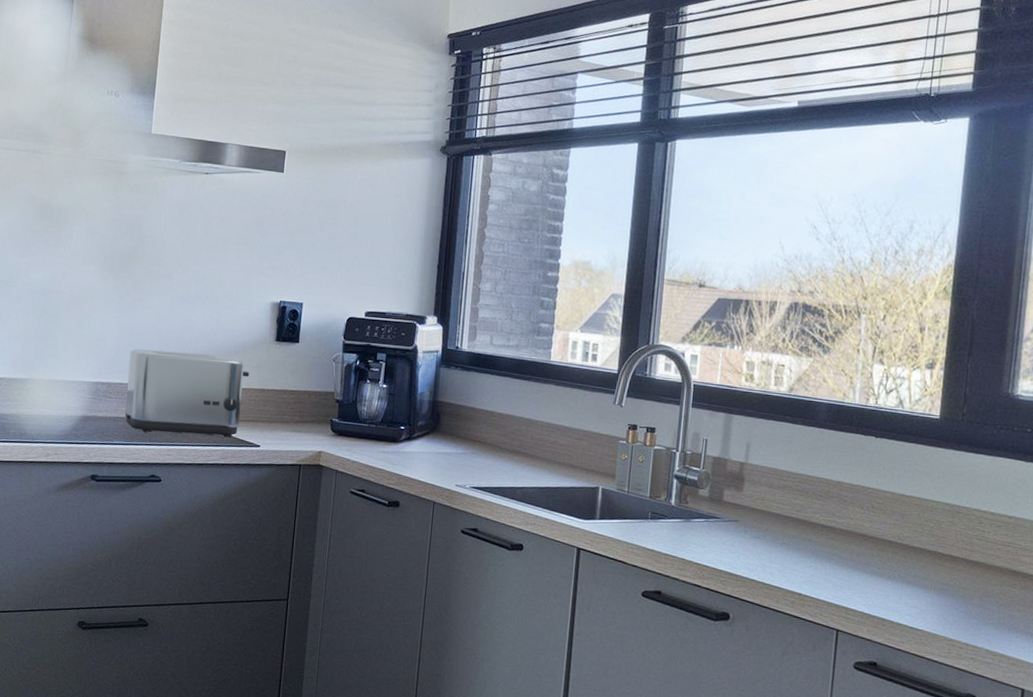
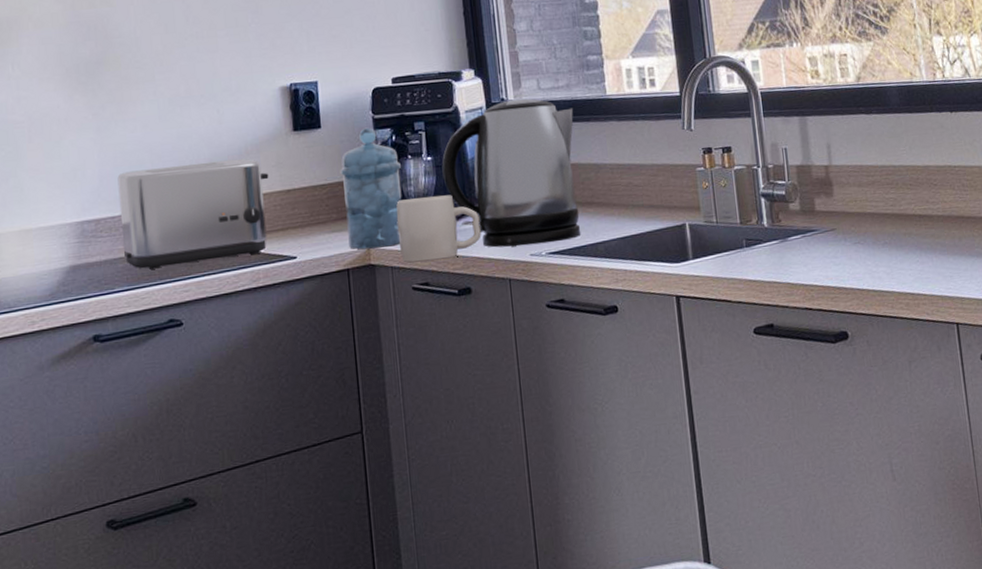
canister: none [304,349,360,453] -> present [340,127,402,249]
mug: none [345,416,418,474] -> present [396,194,481,263]
kettle: none [393,349,517,480] -> present [442,98,582,248]

